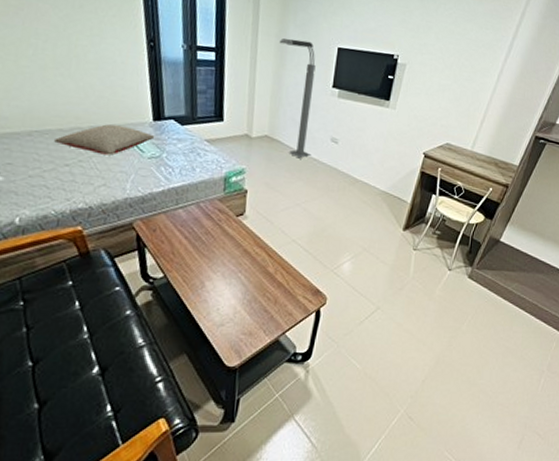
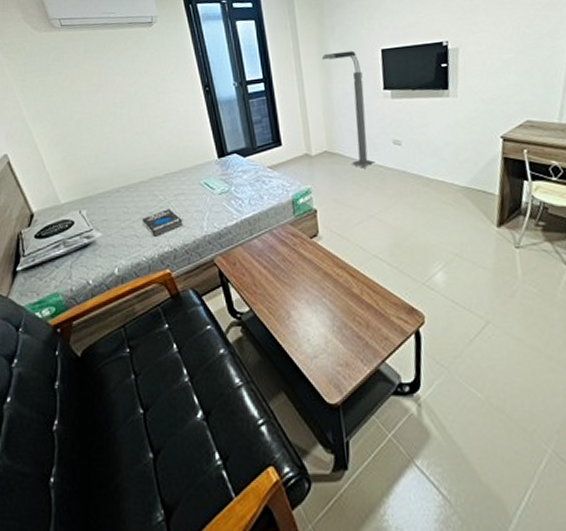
pillow: present [54,124,155,156] -> none [138,168,222,198]
book: none [55,164,104,191] -> present [142,209,183,237]

